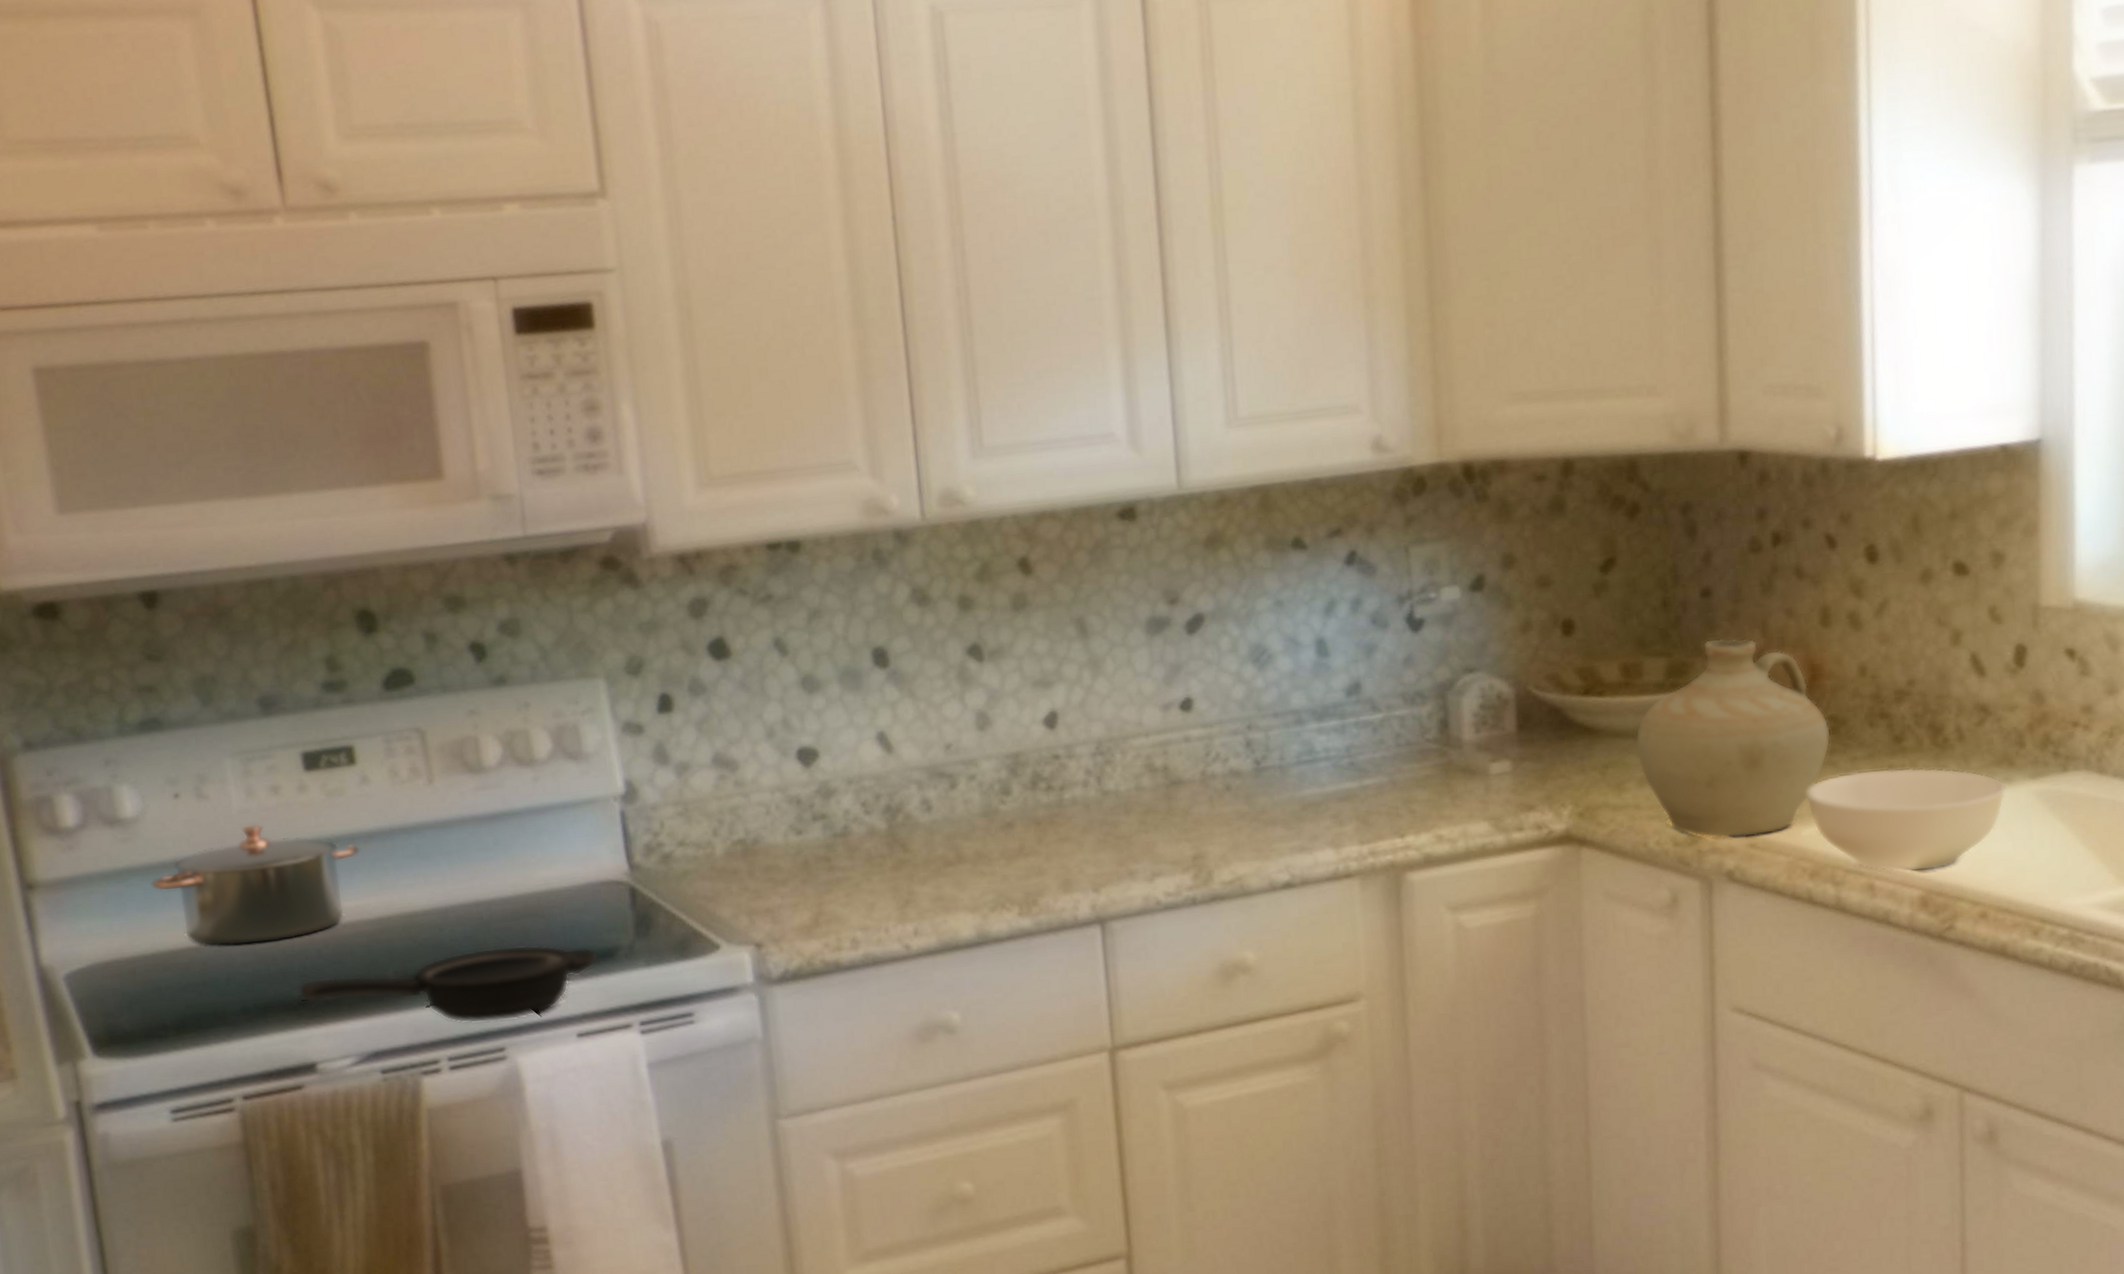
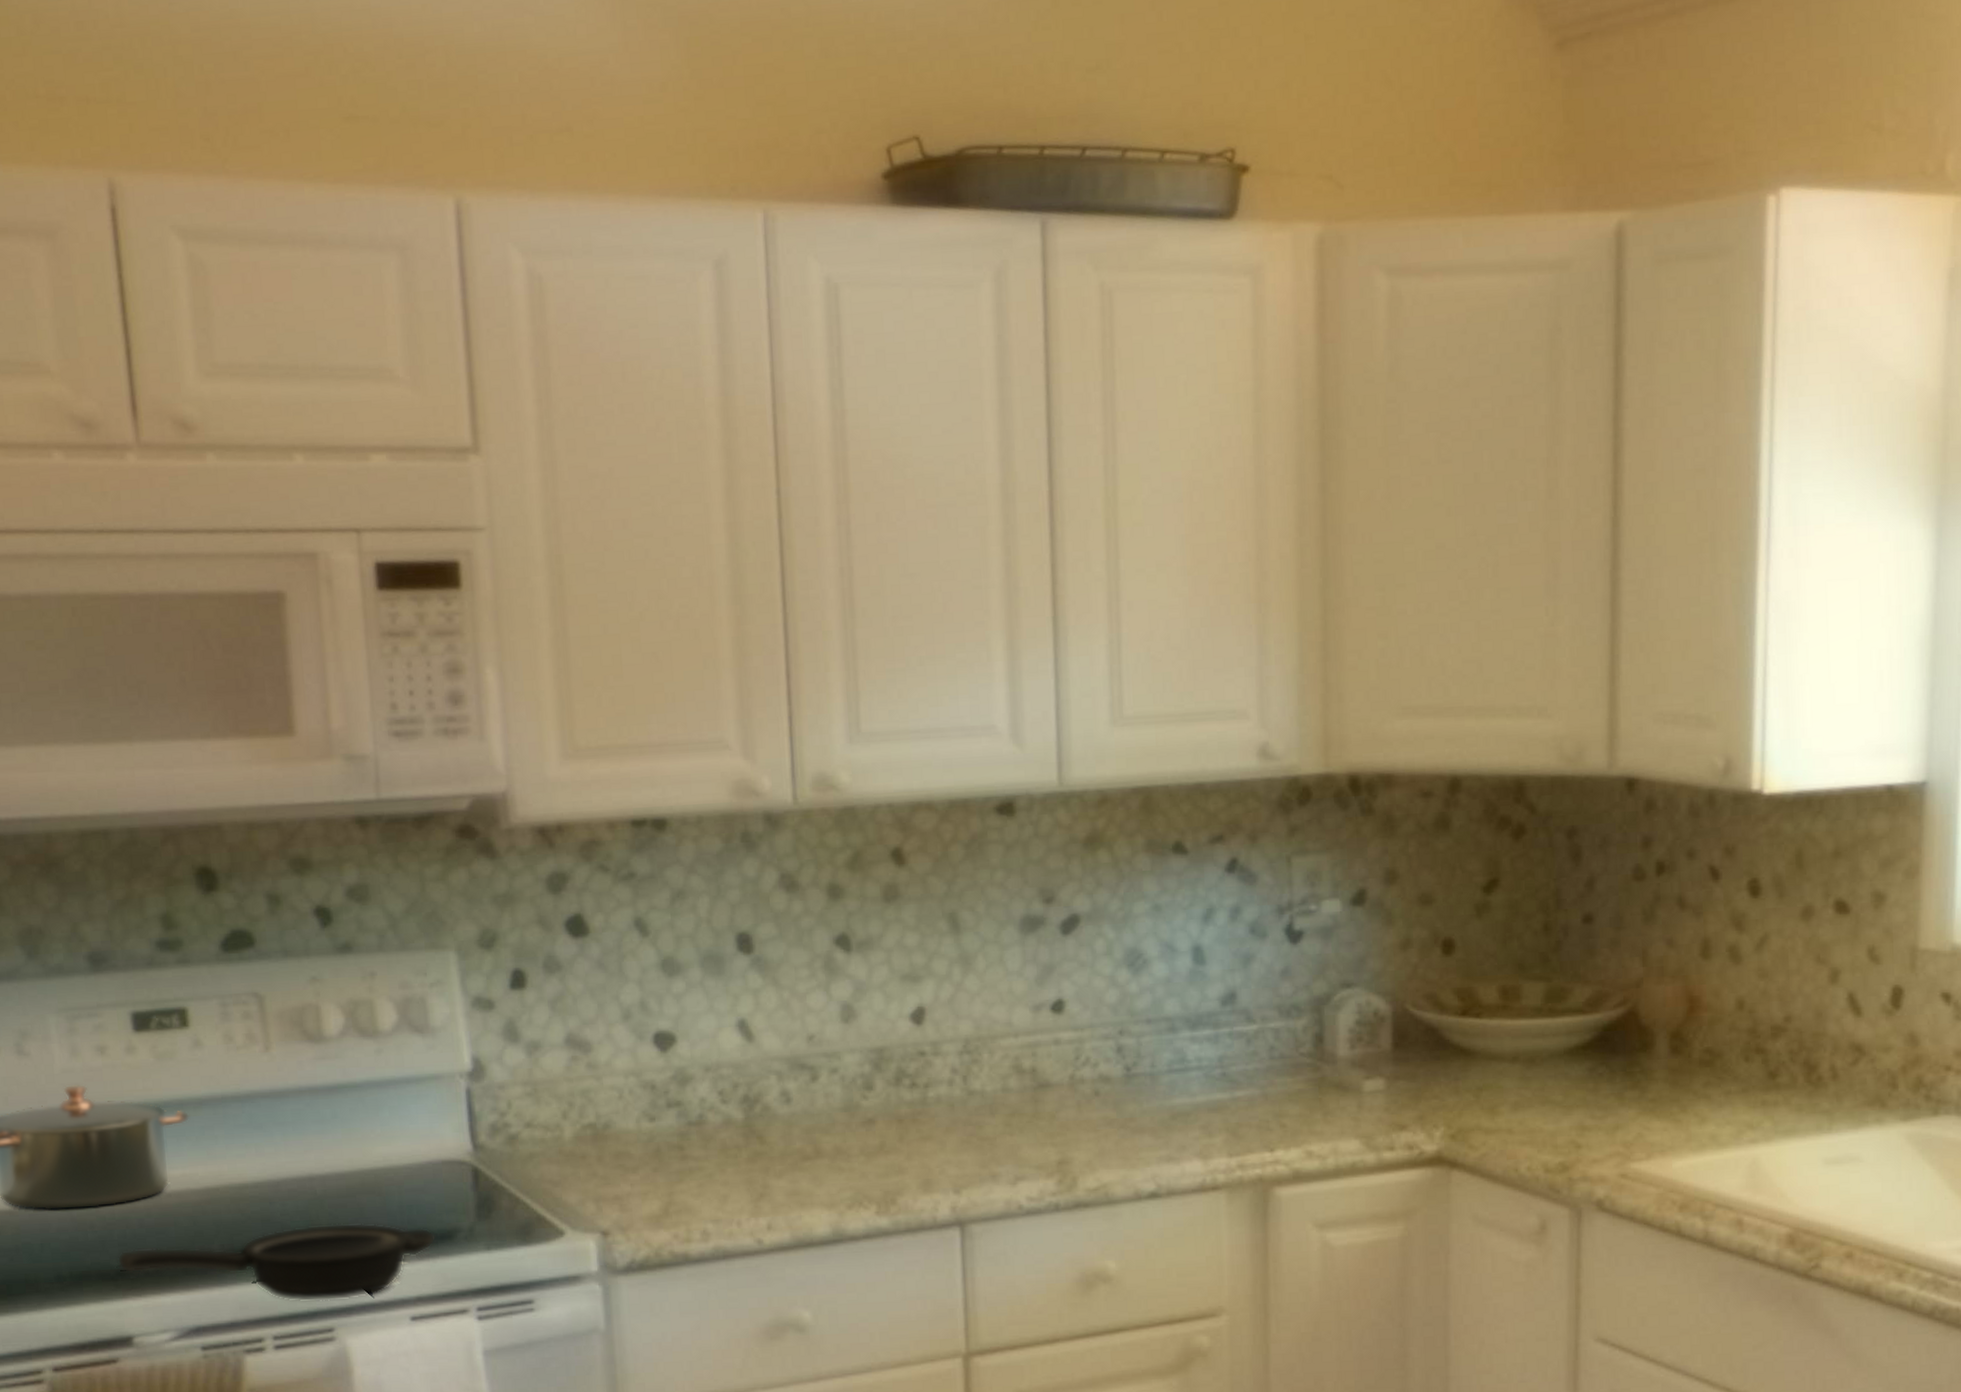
ceramic jug: present [1635,638,1831,838] -> none [1511,965,1706,1167]
bowl: present [1805,767,2007,872] -> none [1678,1104,1878,1209]

